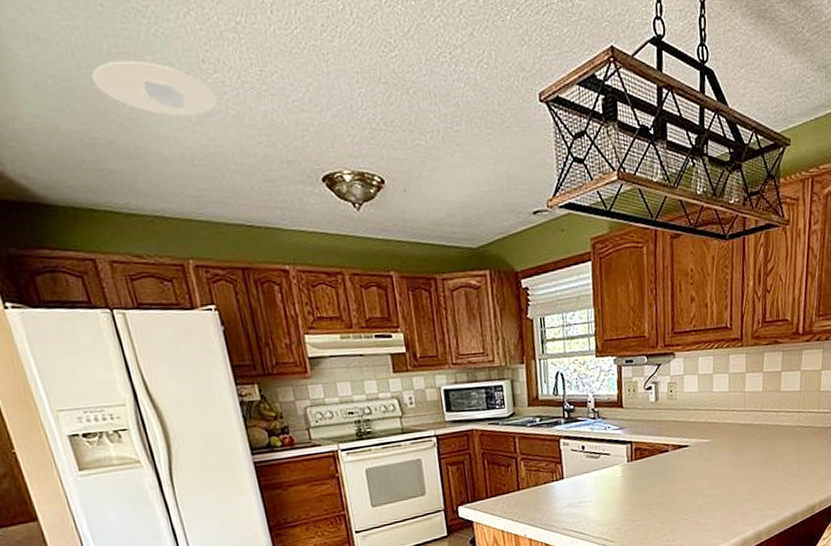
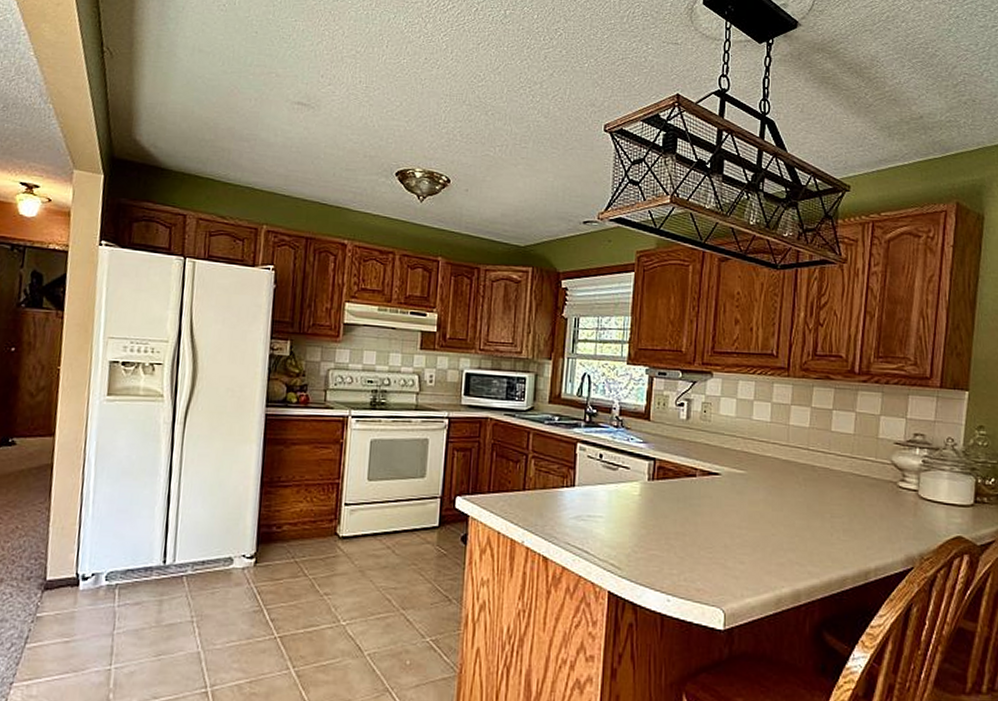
recessed light: present [92,60,218,116] -> none [232,70,326,115]

